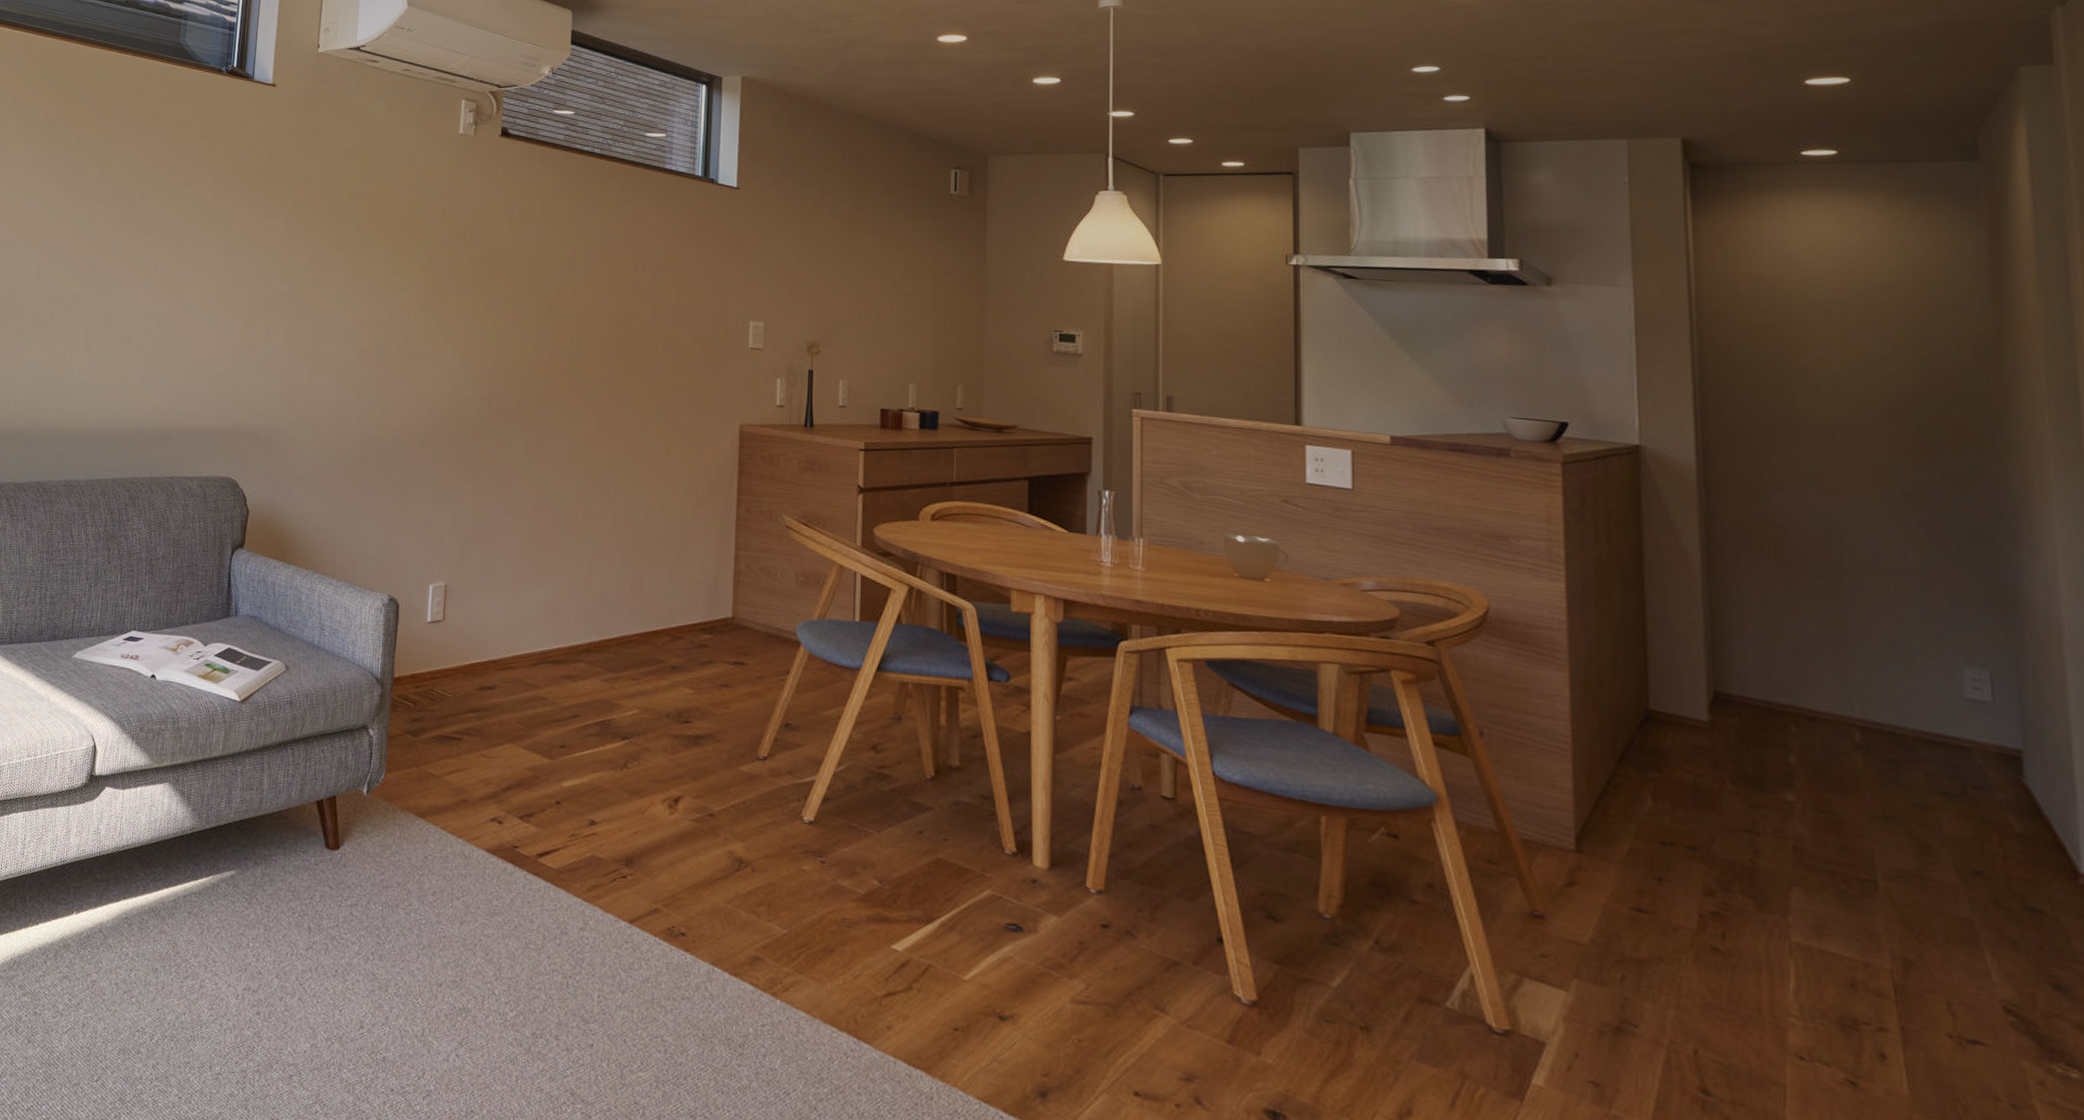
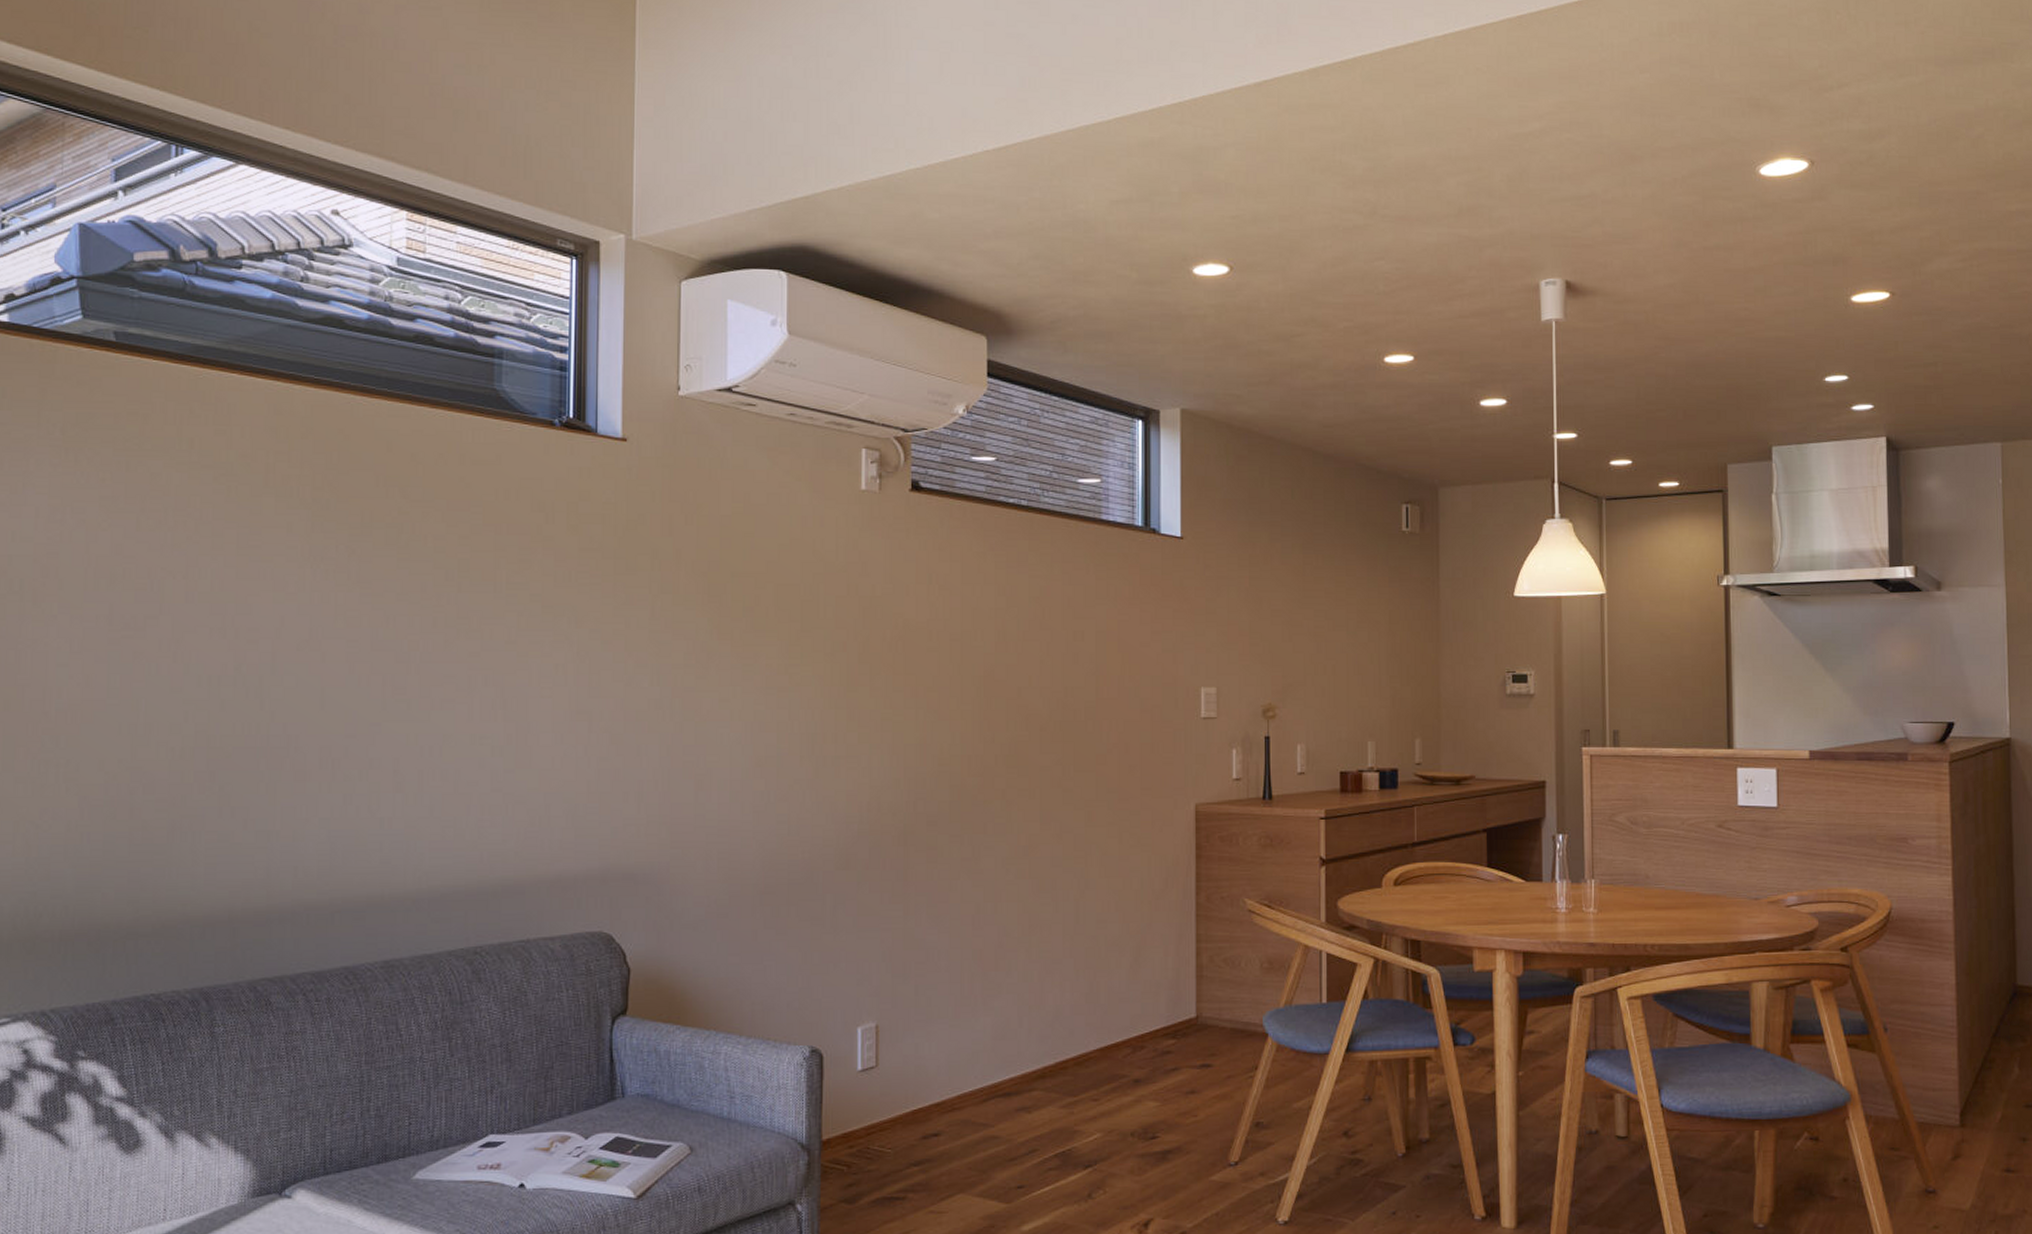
cup: present [1224,533,1288,581] -> none [1667,863,1724,908]

